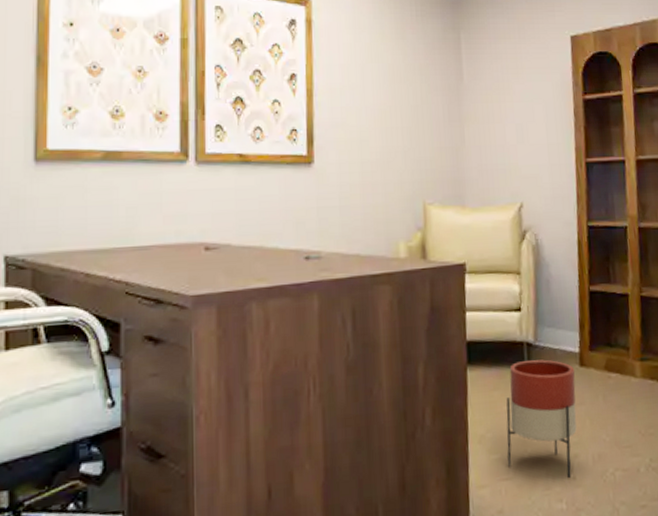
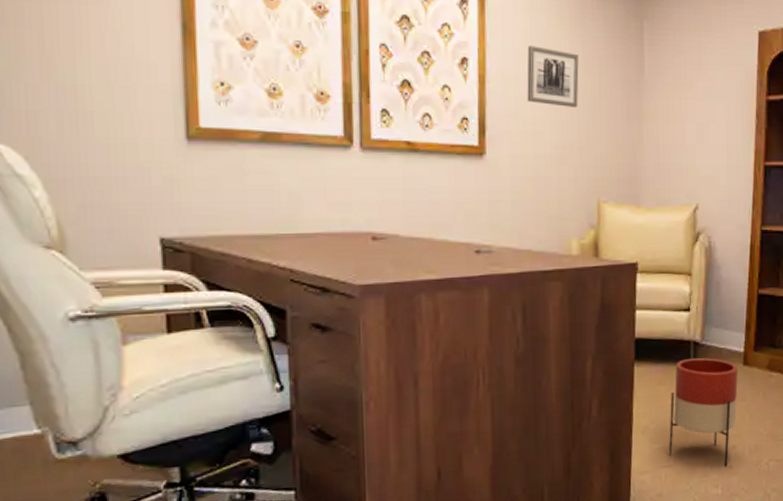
wall art: none [352,60,402,115] -> present [527,45,579,107]

